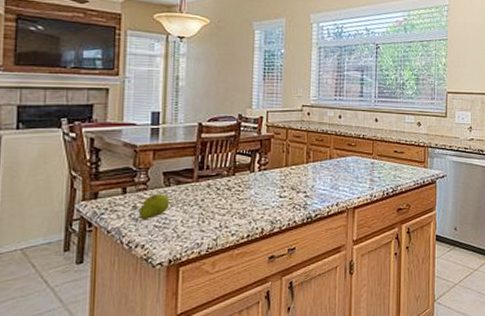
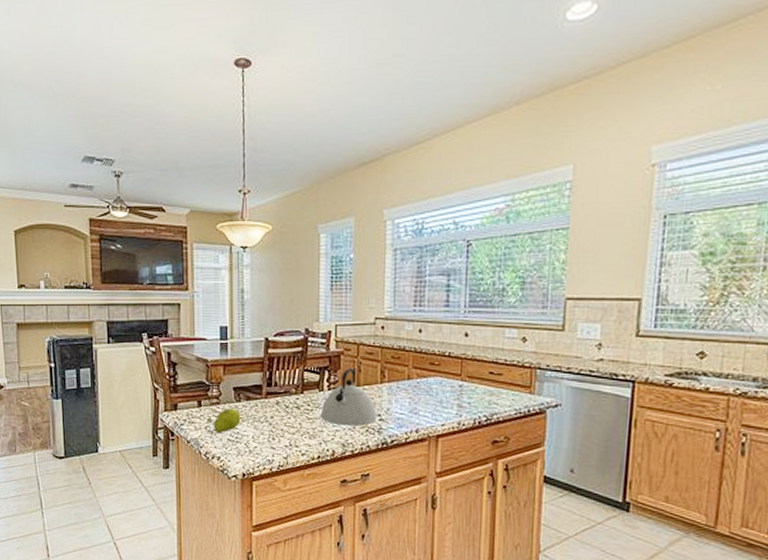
kettle: none [251,150,304,204] -> present [320,368,378,426]

